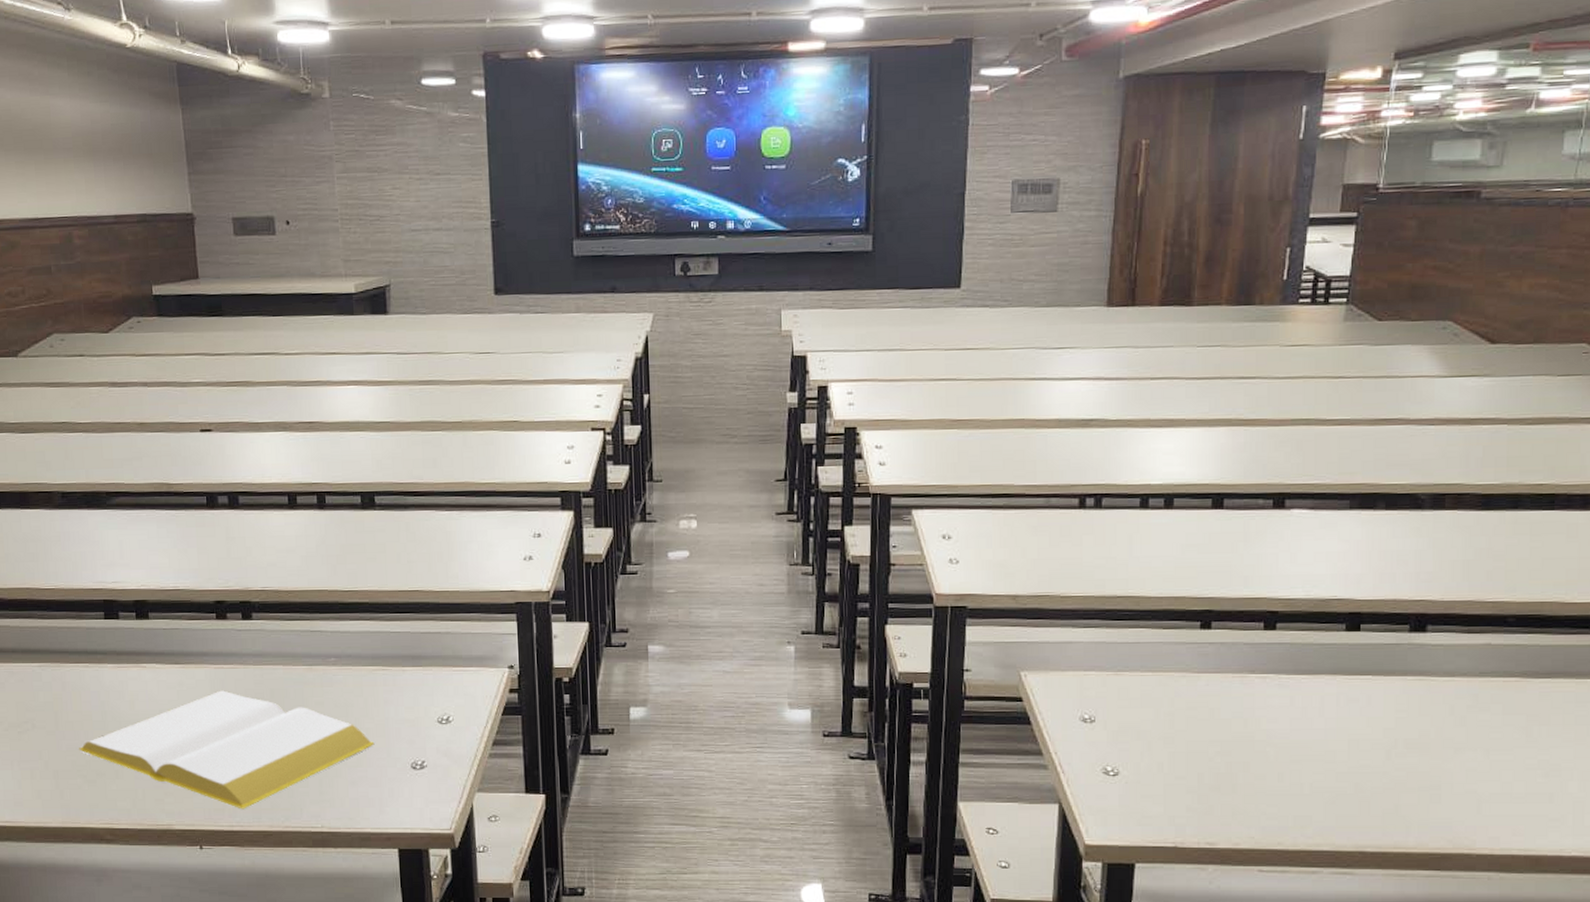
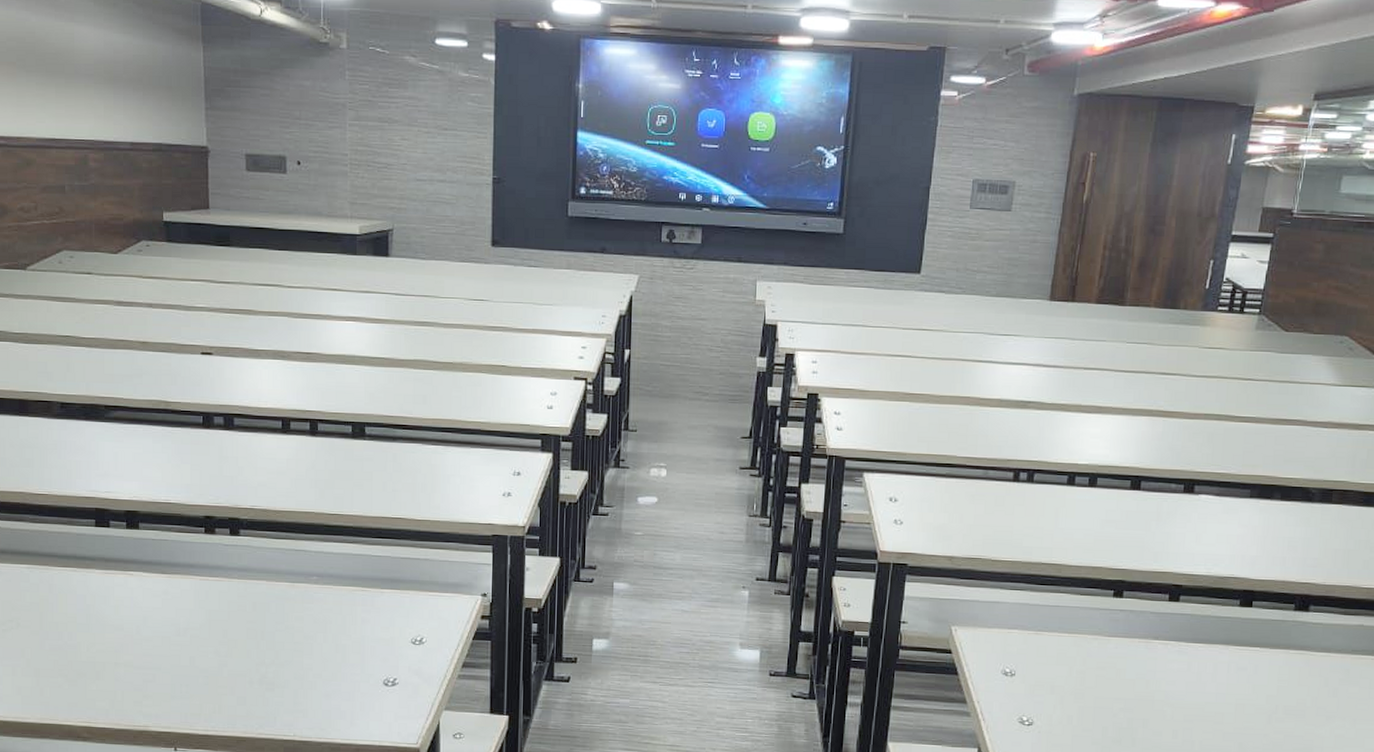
notepad: present [79,690,375,810] -> none [62,601,350,715]

